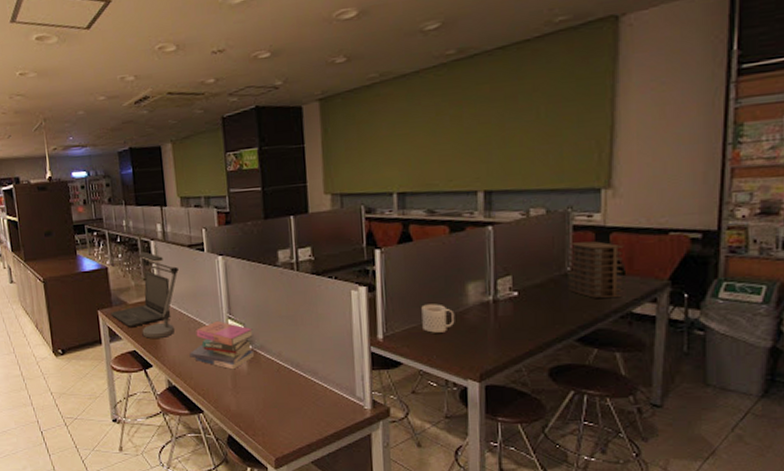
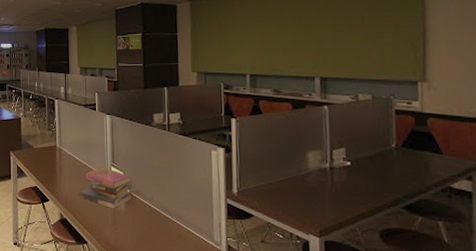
laptop: present [111,271,170,328] -> none [20,123,67,168]
desk lamp: present [138,251,179,338] -> none [43,107,75,178]
mug: present [421,304,455,333] -> none [269,166,298,192]
file organizer: present [567,241,623,298] -> none [391,124,441,174]

